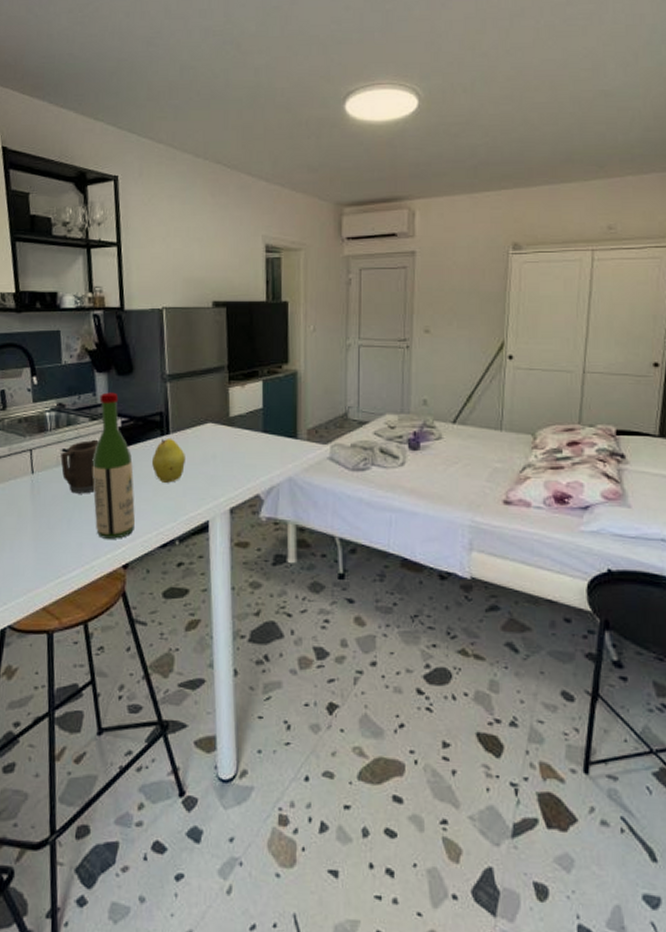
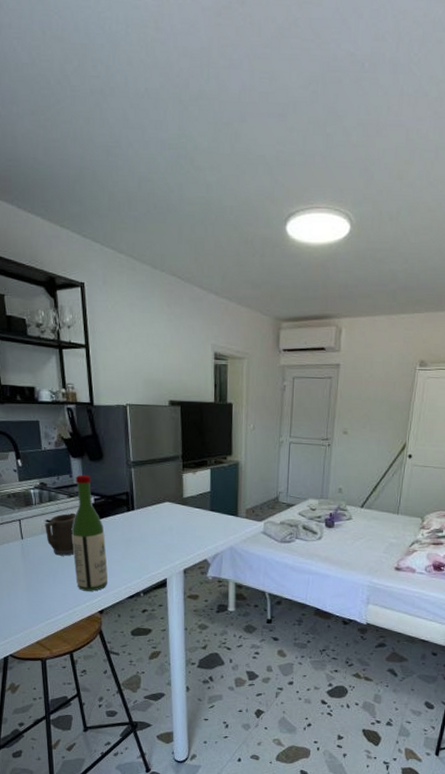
fruit: present [151,437,187,483] -> none [120,513,149,549]

